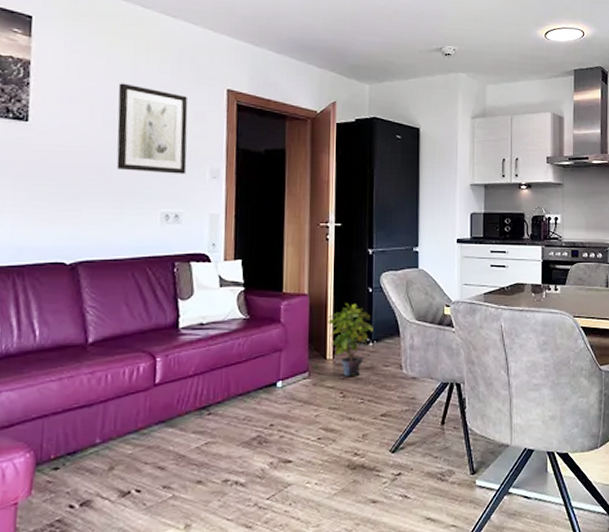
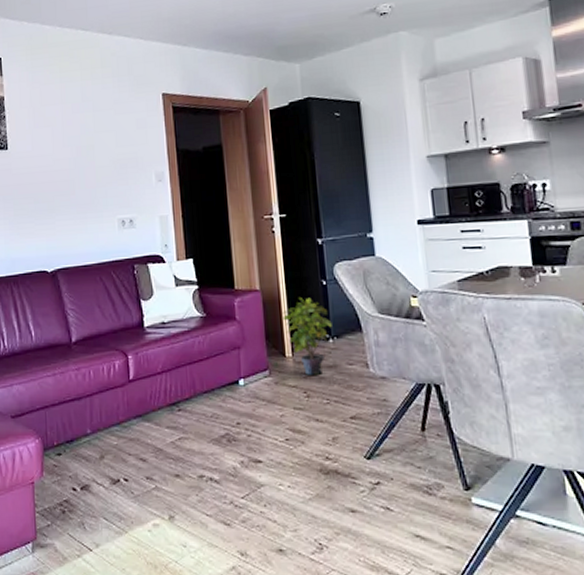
wall art: present [116,83,188,174] -> none [71,103,135,183]

